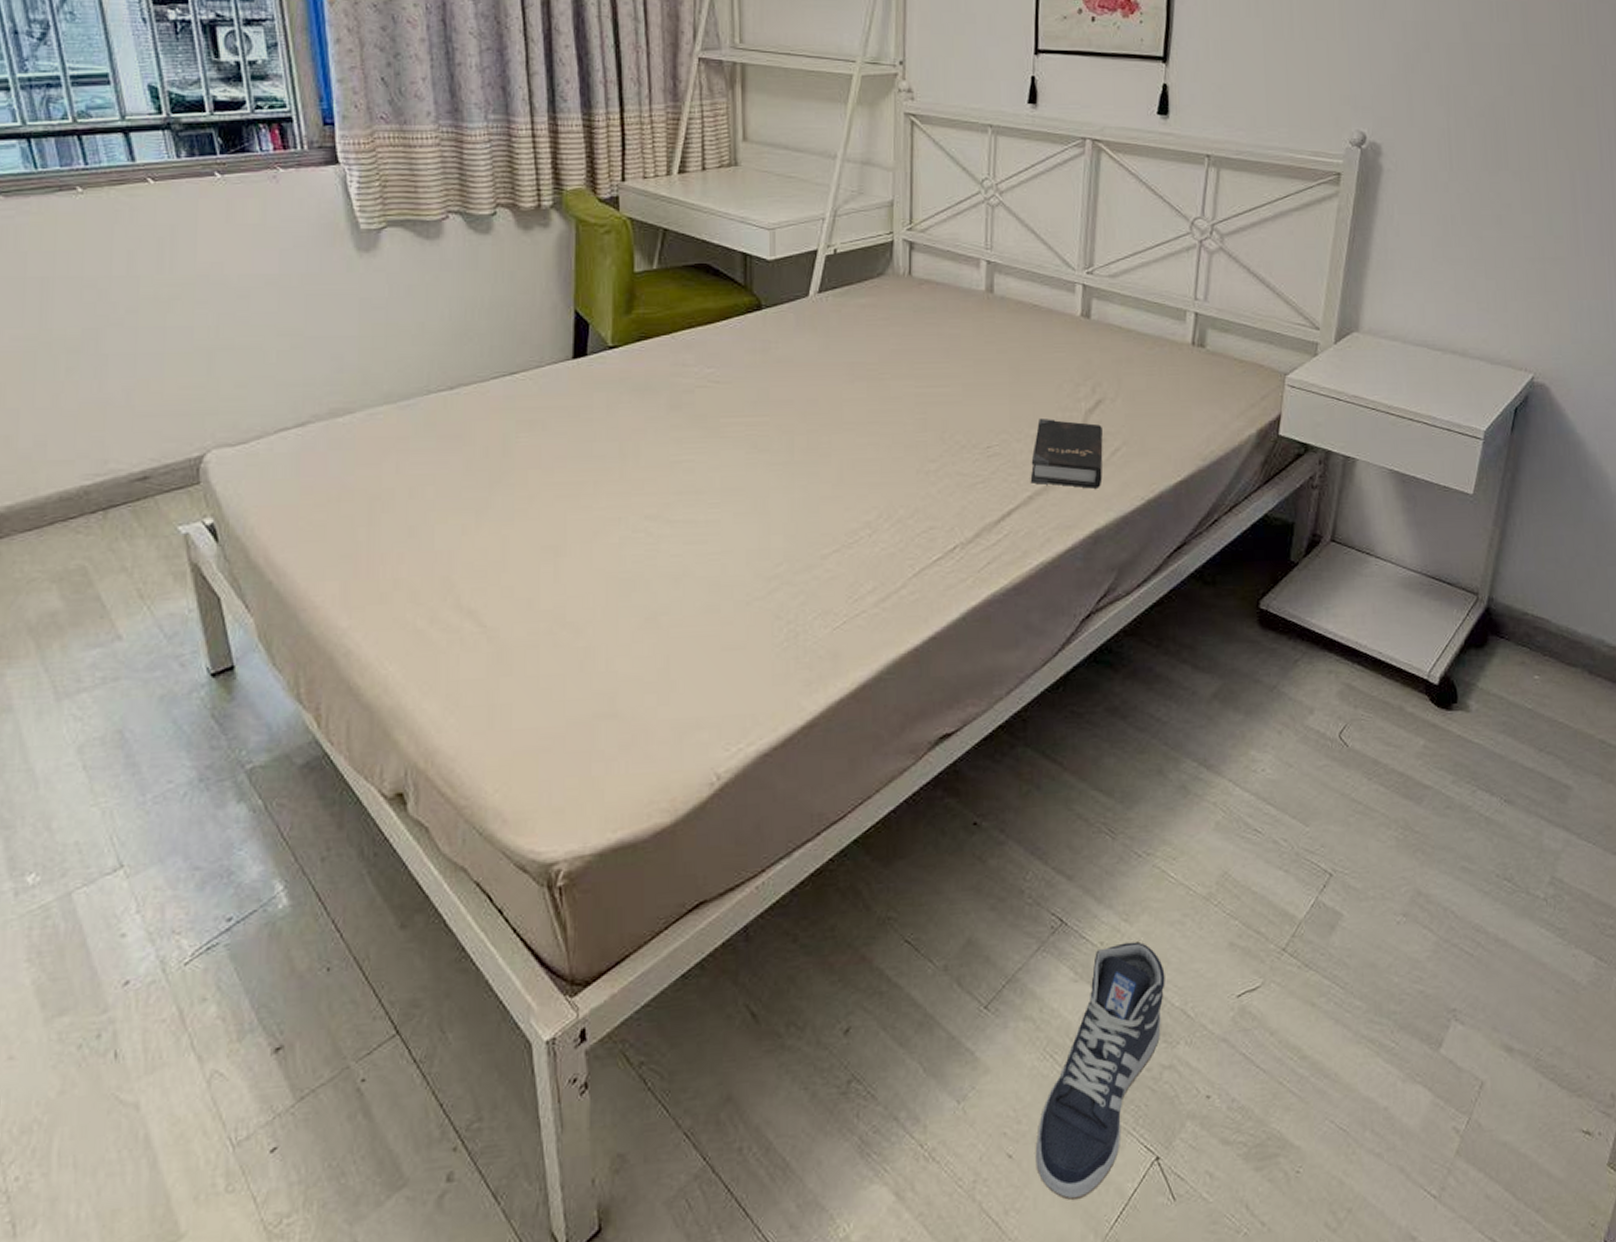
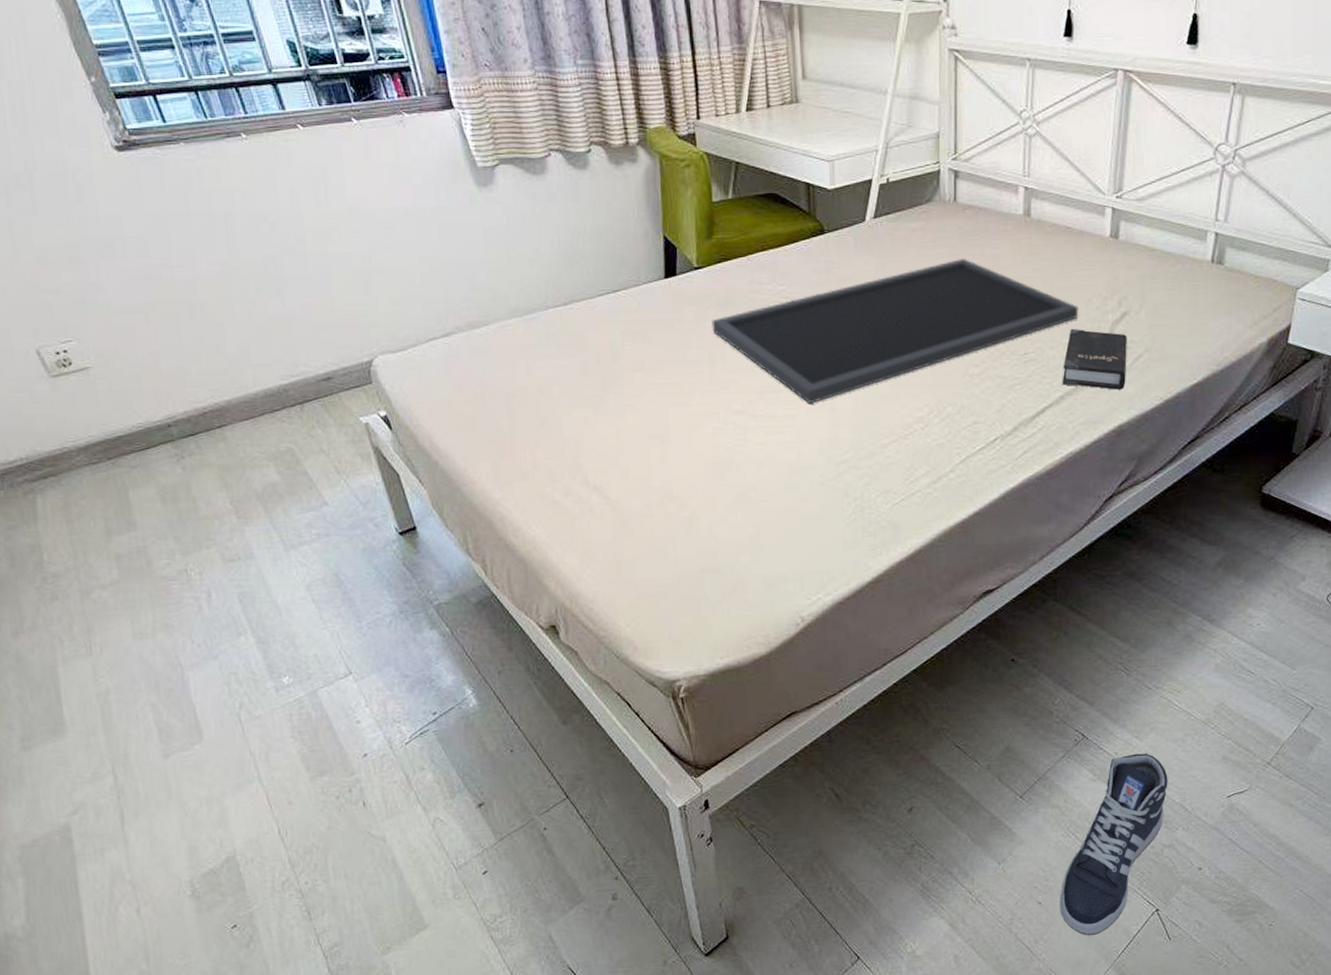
tray: none [625,338,1048,507] -> present [711,258,1079,404]

